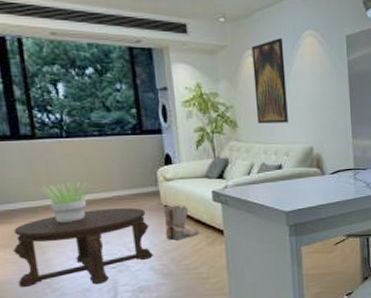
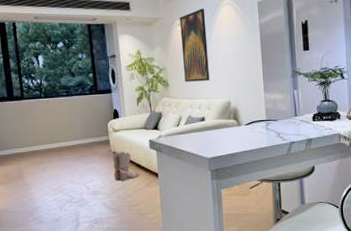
coffee table: present [13,207,154,288] -> none [8,153,105,216]
potted plant: present [40,181,91,223] -> none [26,132,61,165]

